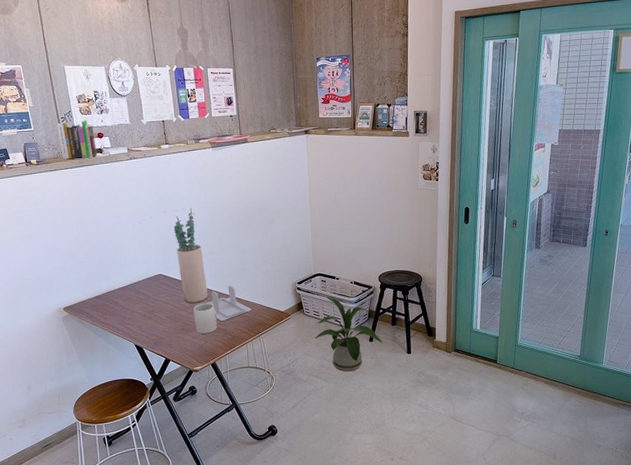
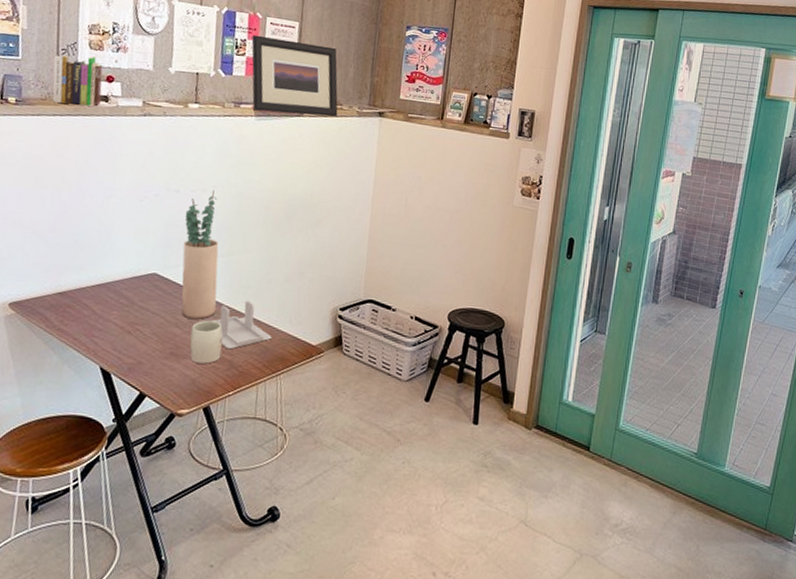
picture frame: none [199,84,273,143] -> present [251,35,338,117]
house plant: present [314,297,384,372] -> none [351,333,443,441]

